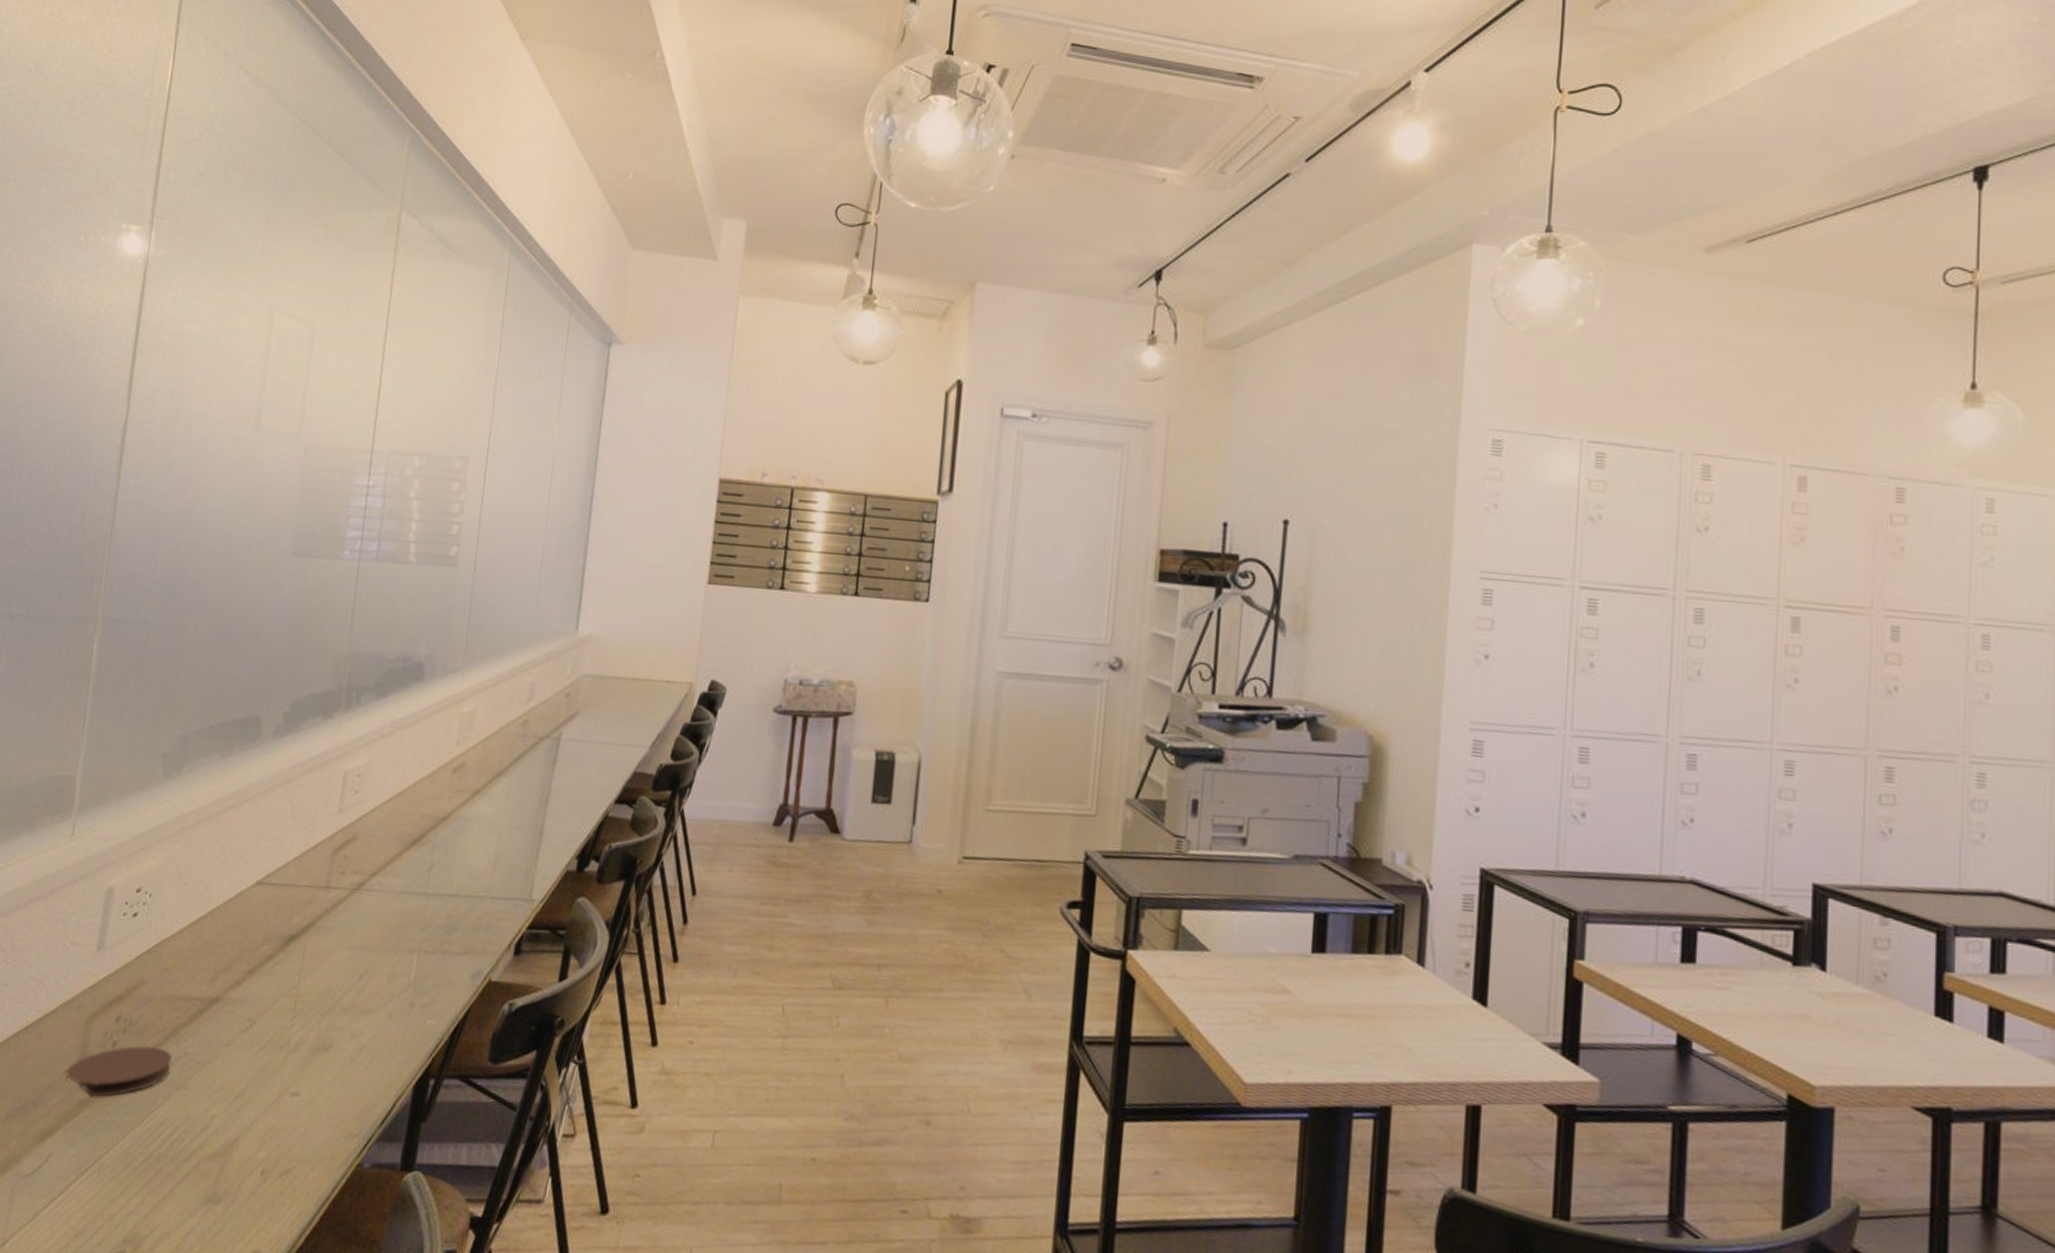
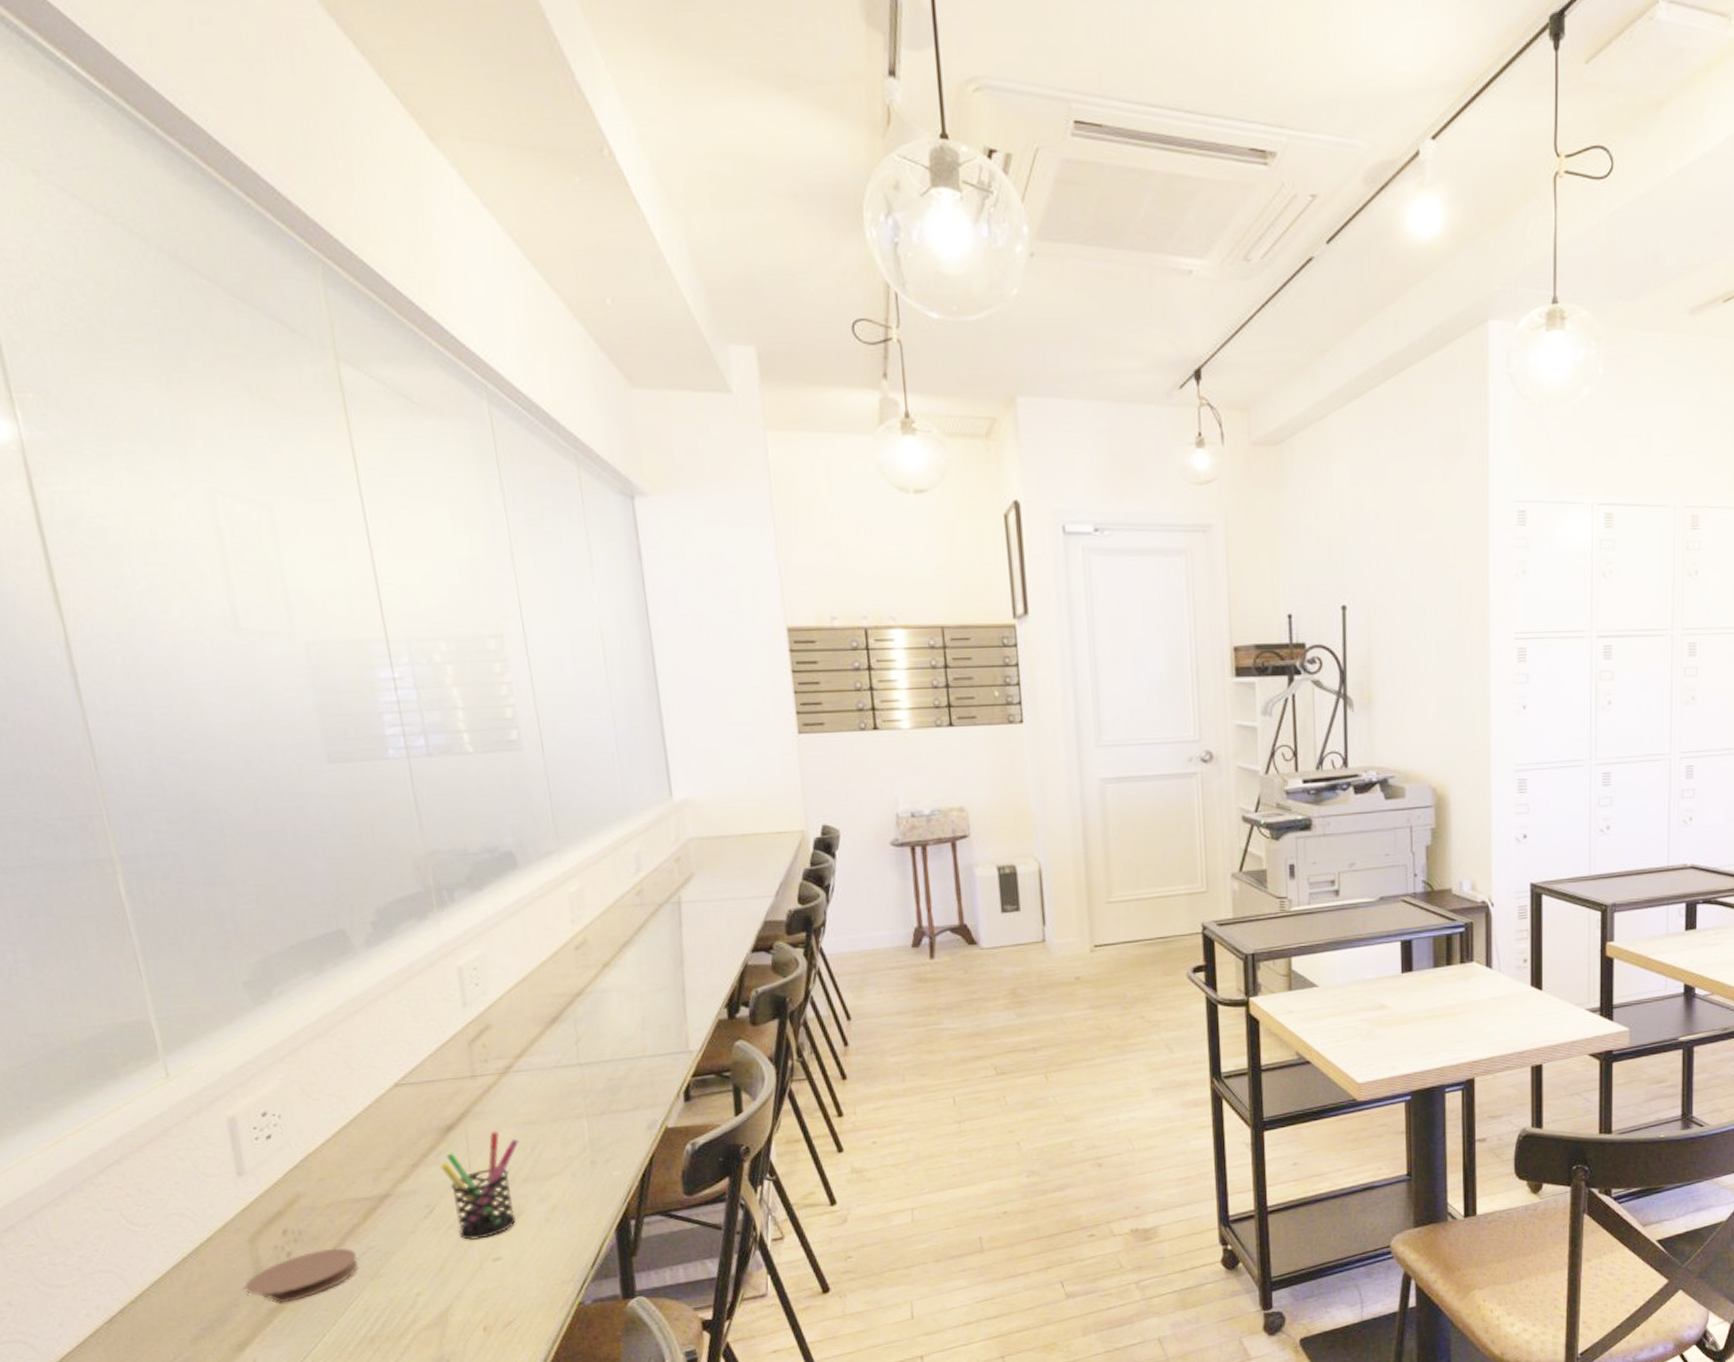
pen holder: none [268,950,350,1068] -> present [440,1131,519,1240]

